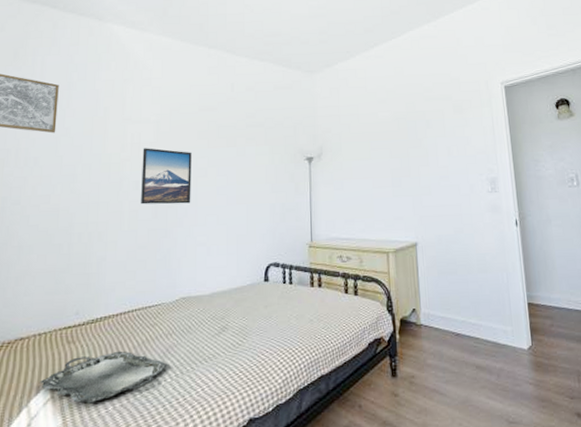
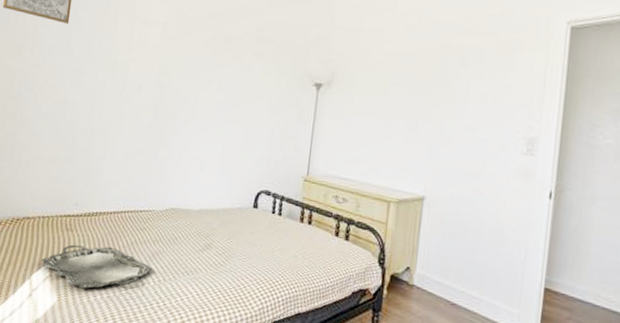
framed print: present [141,148,192,205] -> none [142,50,196,115]

